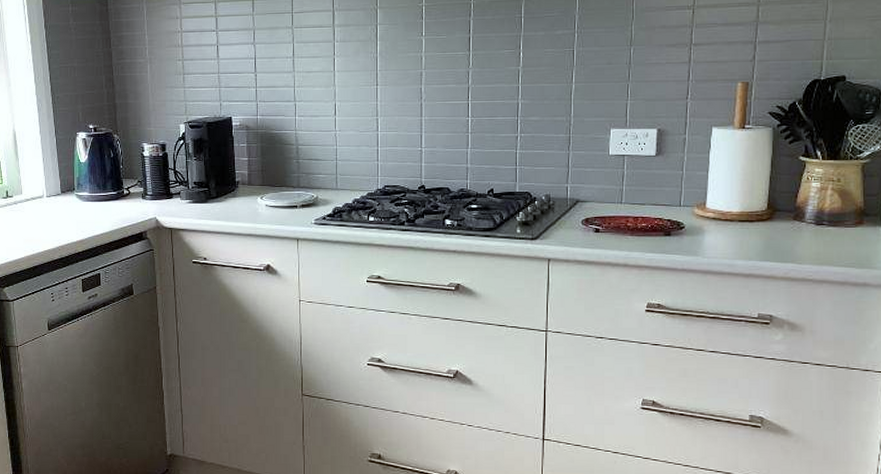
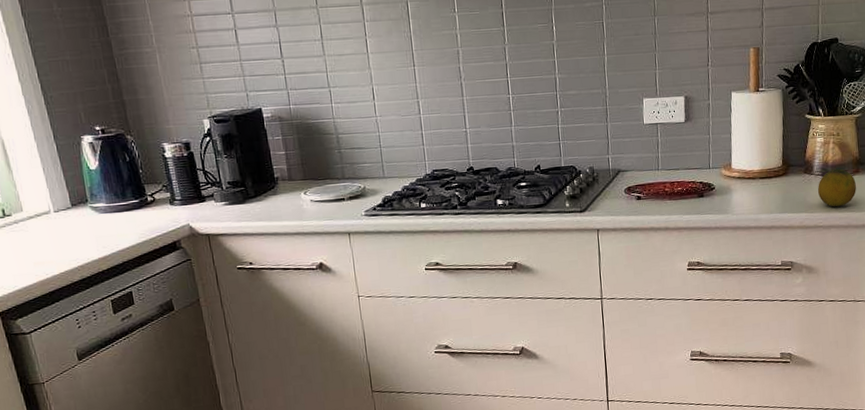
fruit: none [810,218,858,260] -> present [818,168,856,207]

